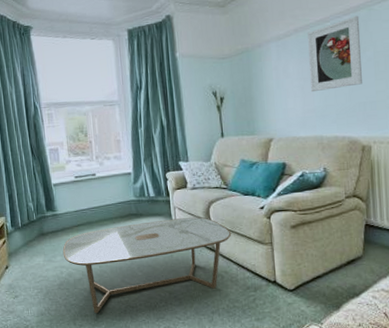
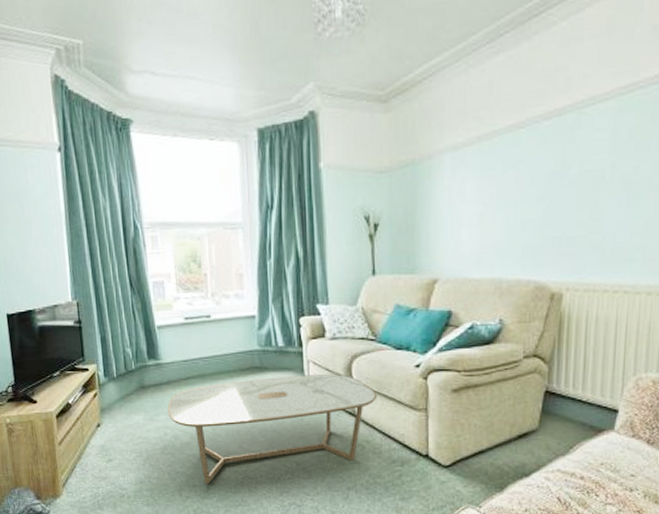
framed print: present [308,15,362,91] -> none [493,120,565,220]

